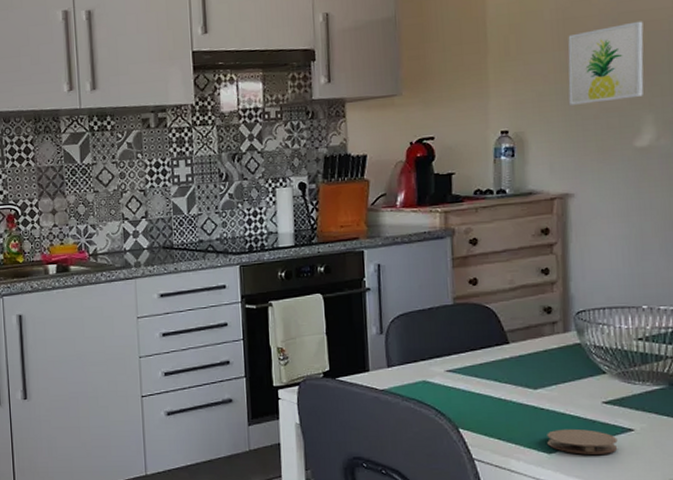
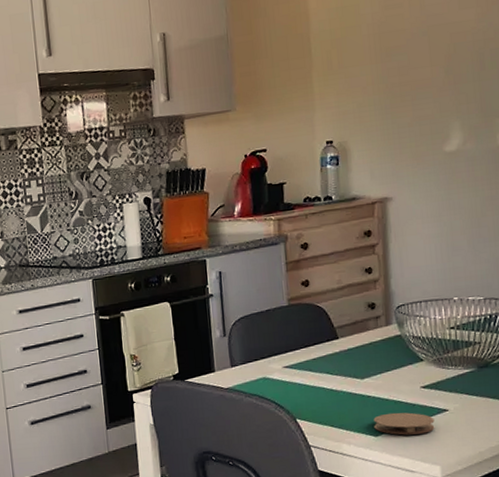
wall art: present [568,21,644,105] -> none [384,33,452,115]

